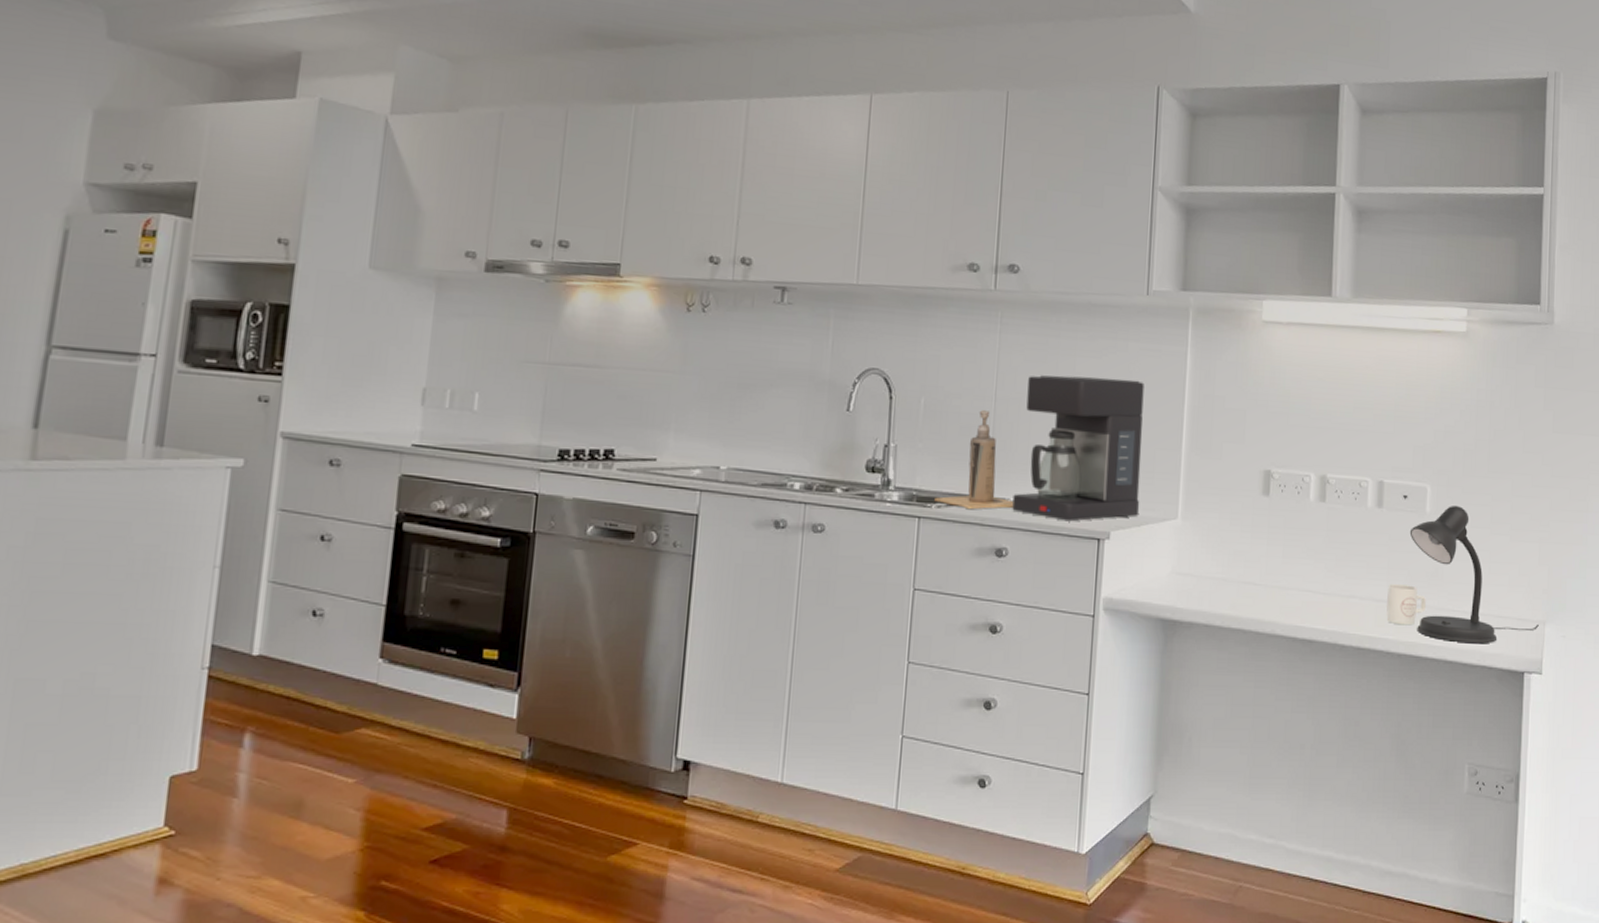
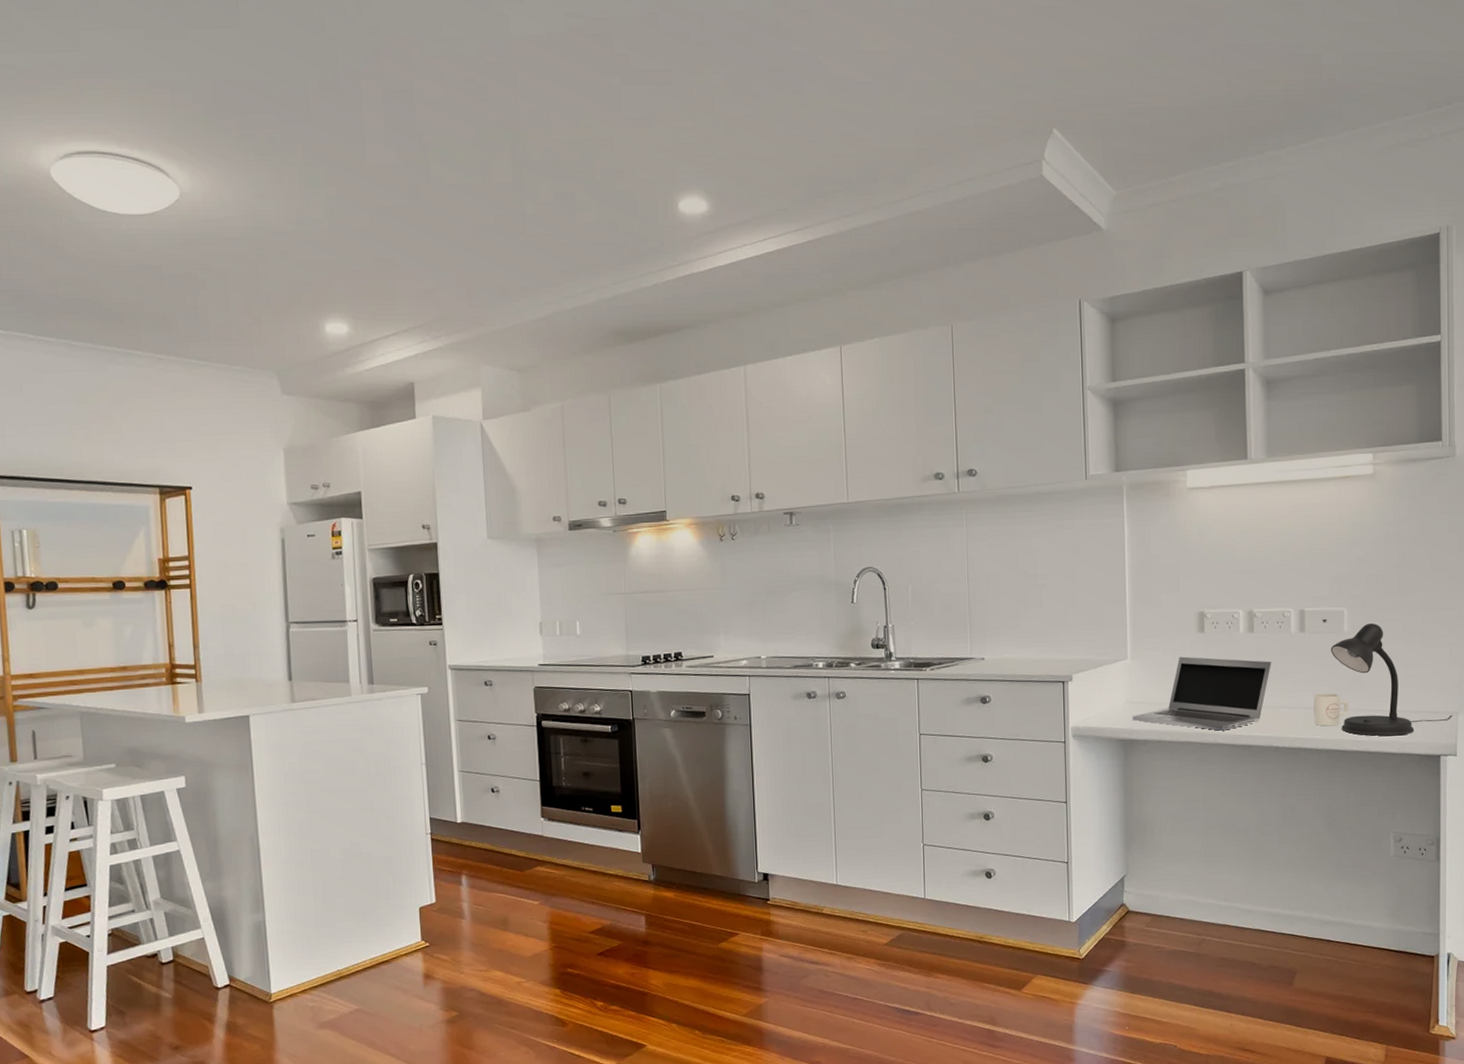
soap dispenser: present [934,410,1014,510] -> none [928,590,992,669]
coffee maker: present [1012,375,1144,522] -> none [990,551,1095,671]
laptop: none [1177,522,1343,619] -> present [1132,656,1271,731]

